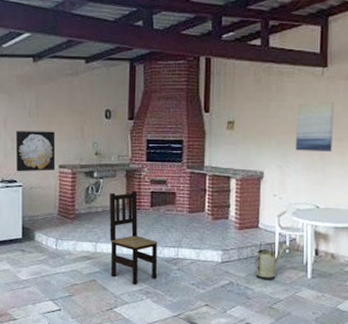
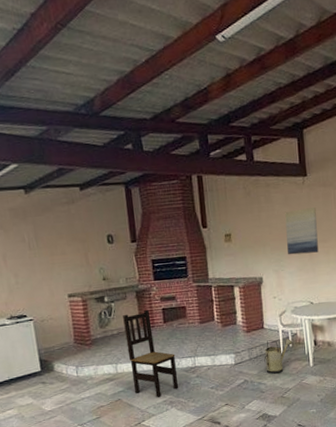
wall art: present [16,131,56,172] -> none [18,261,65,307]

